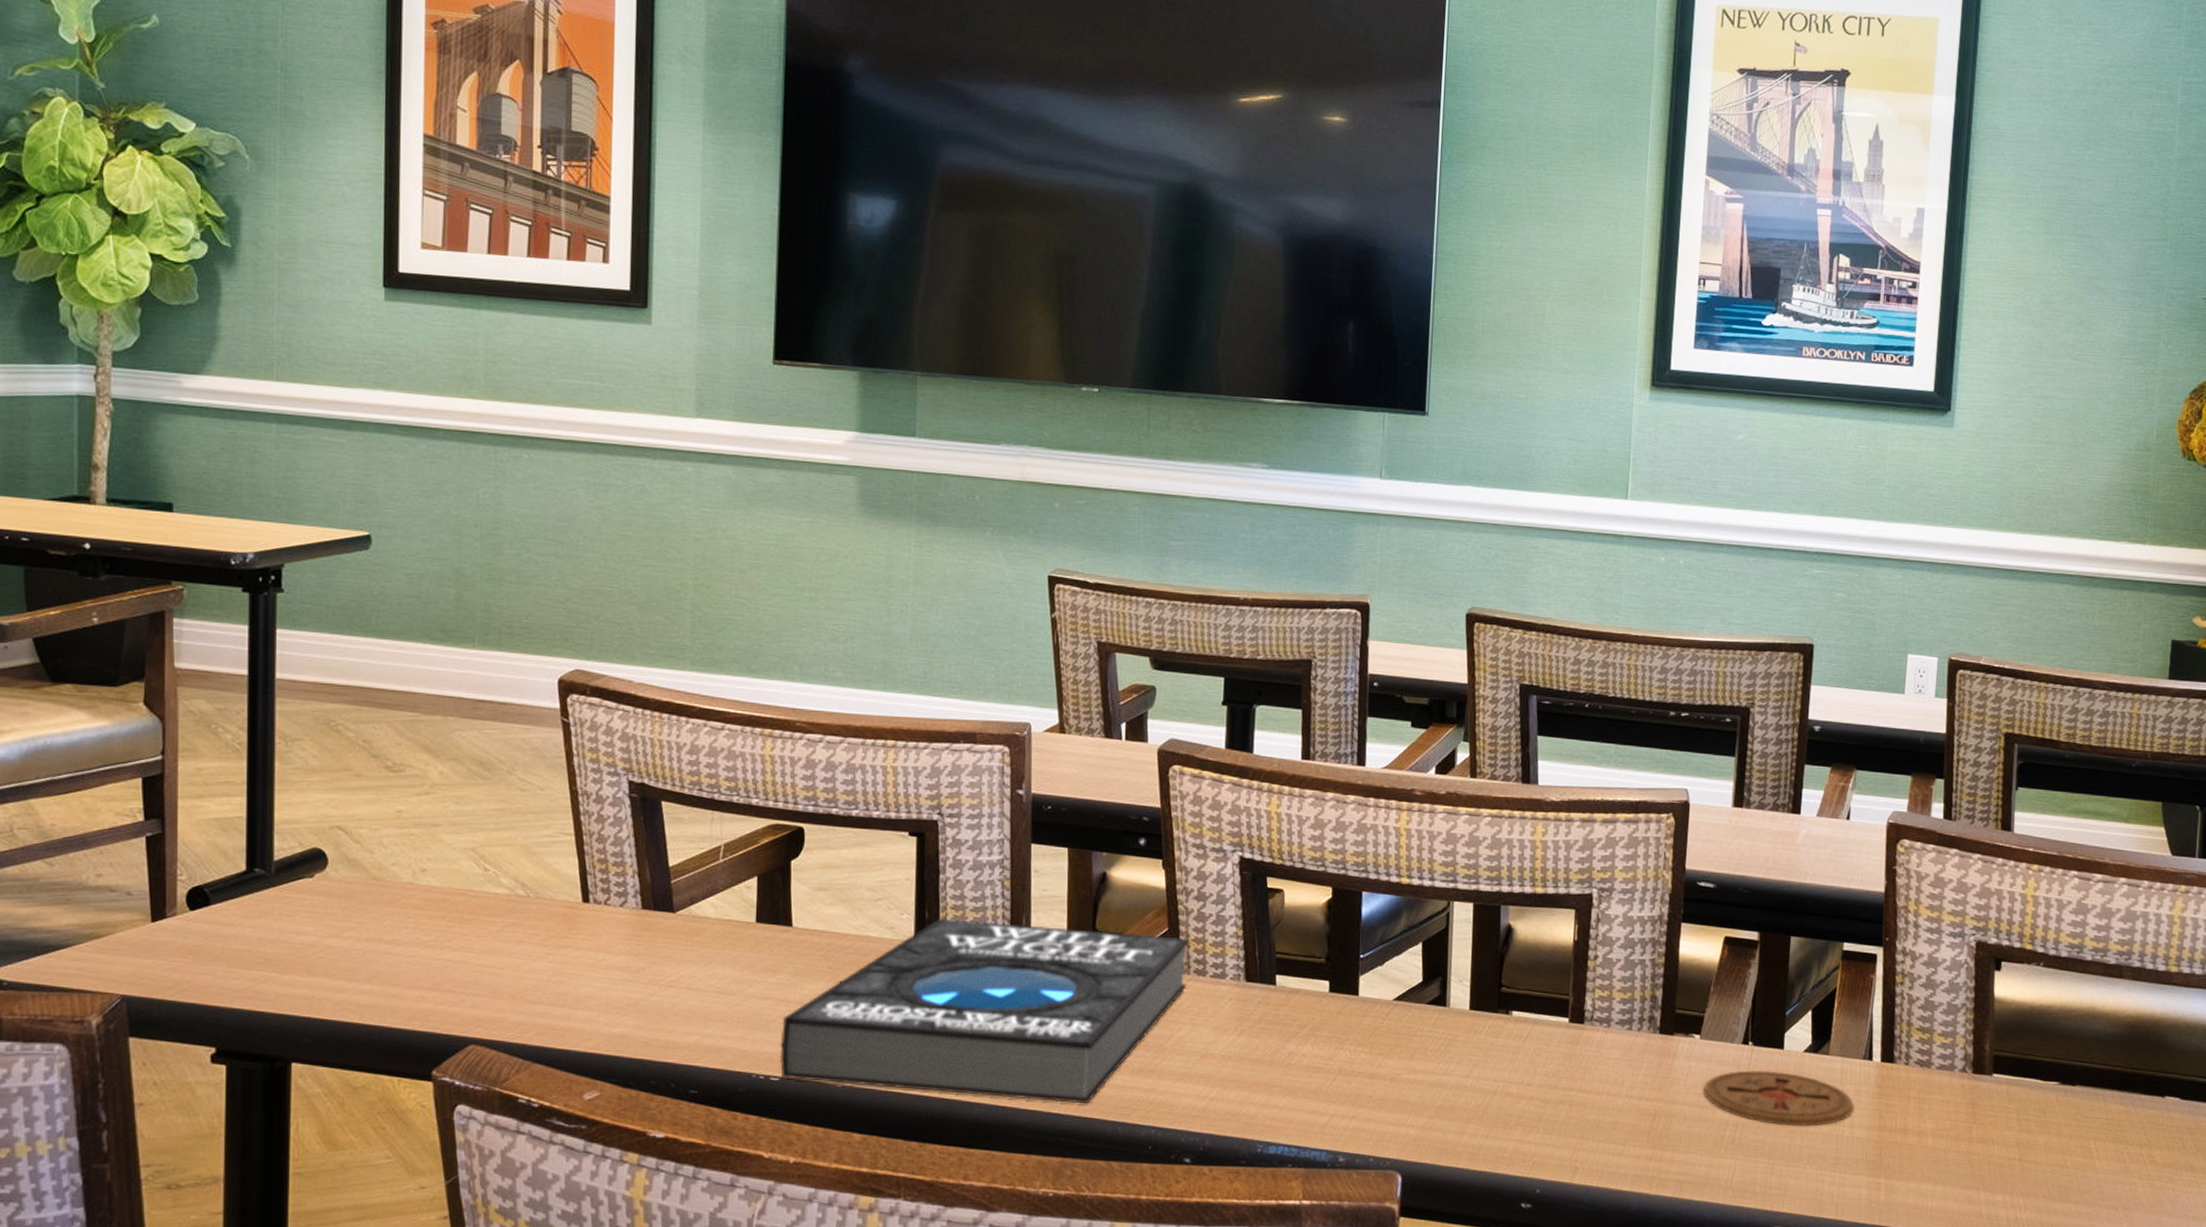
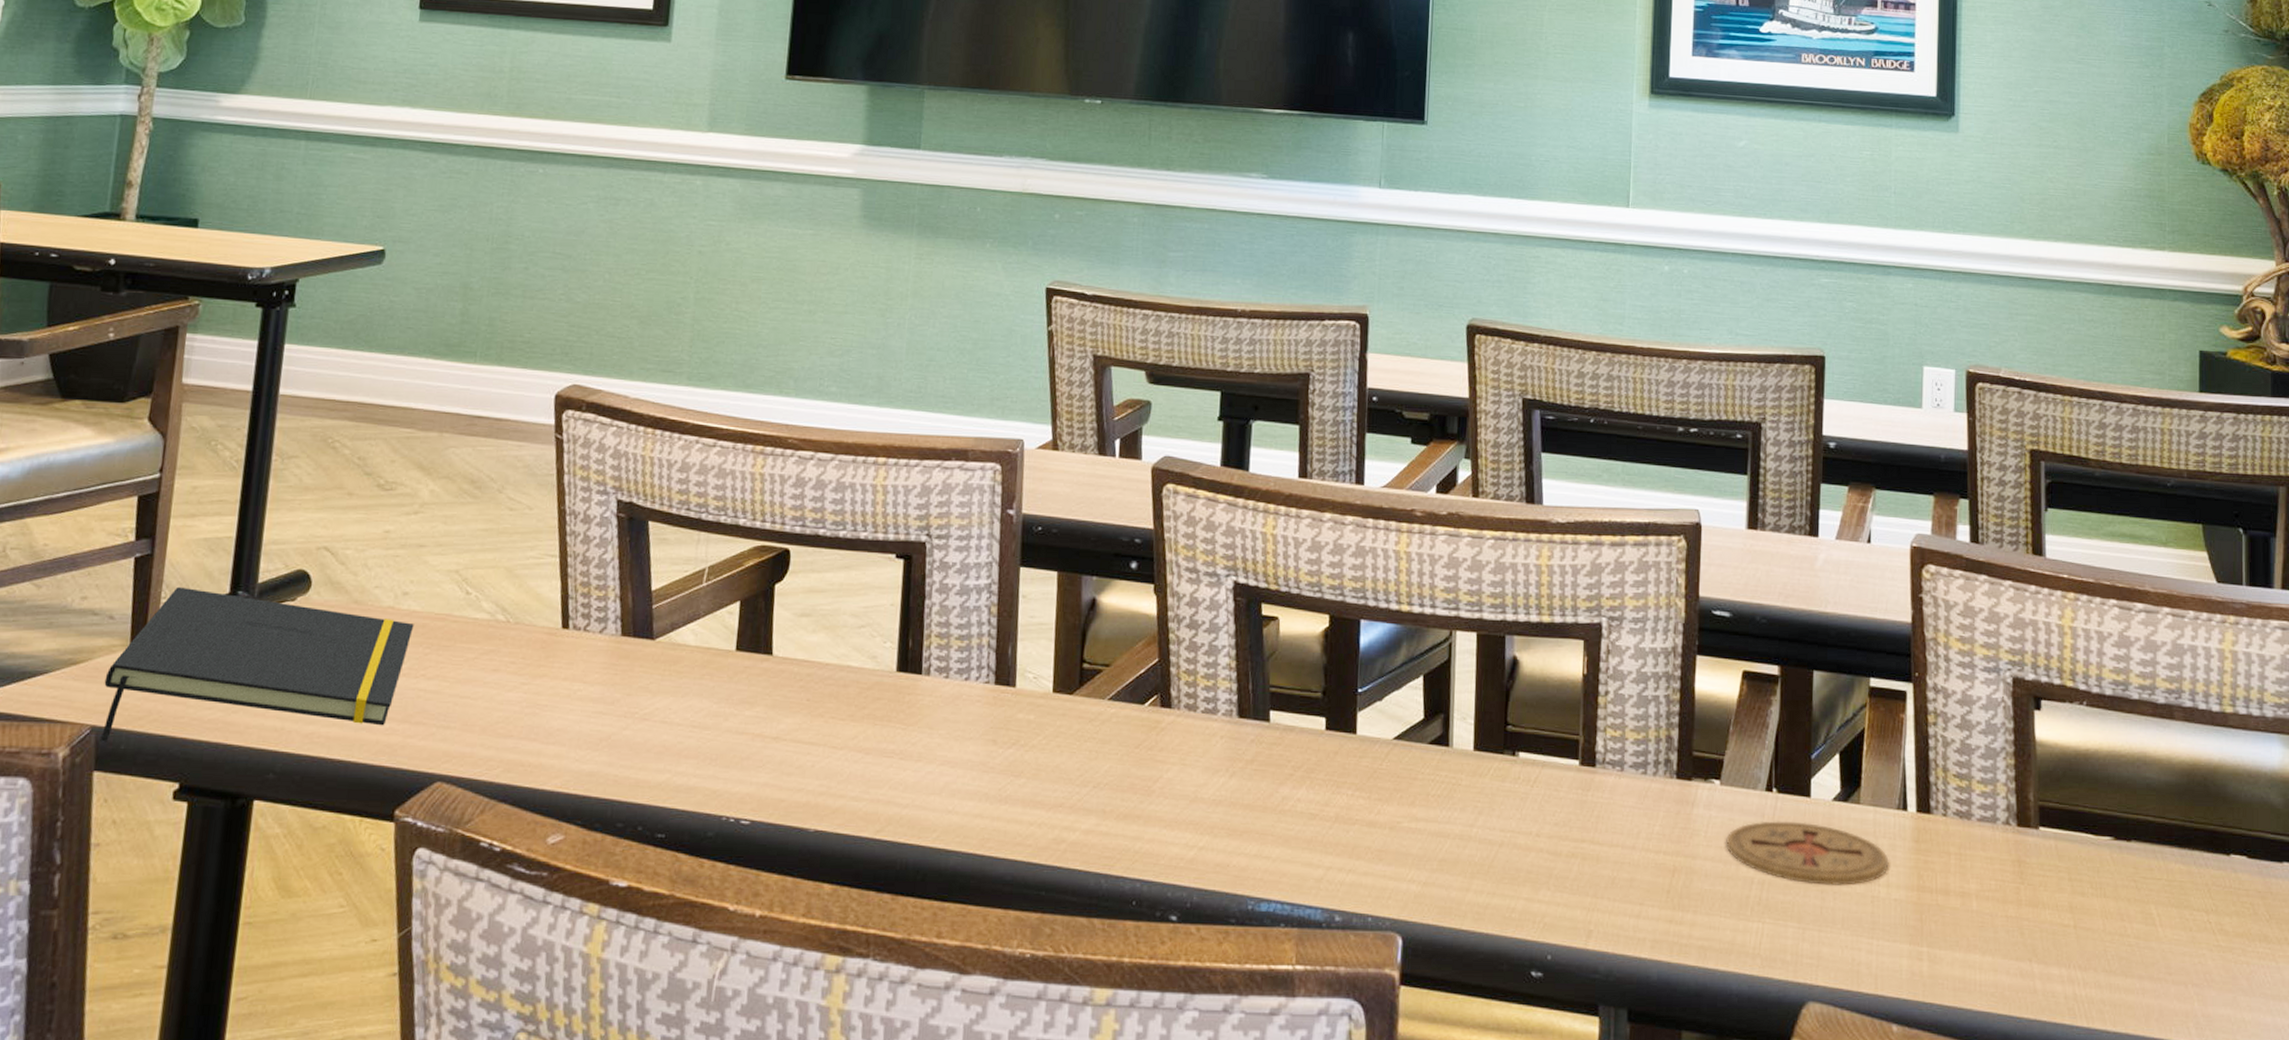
notepad: none [129,864,435,1011] -> present [100,586,414,742]
book: present [779,918,1188,1104] -> none [751,646,1179,853]

